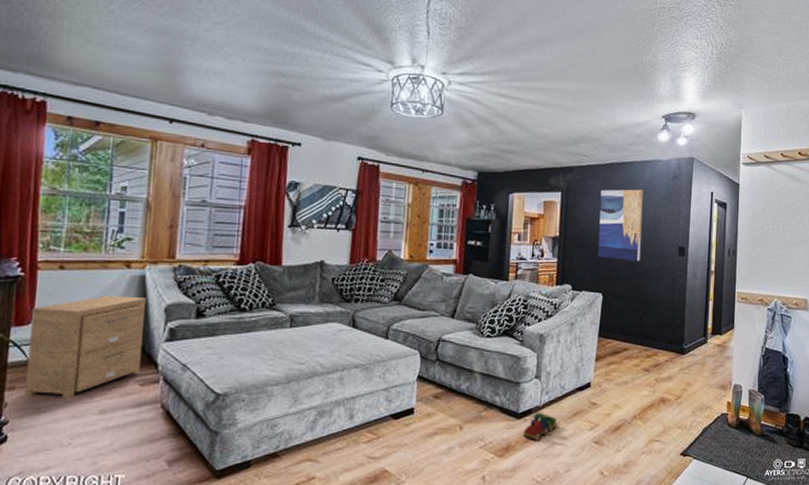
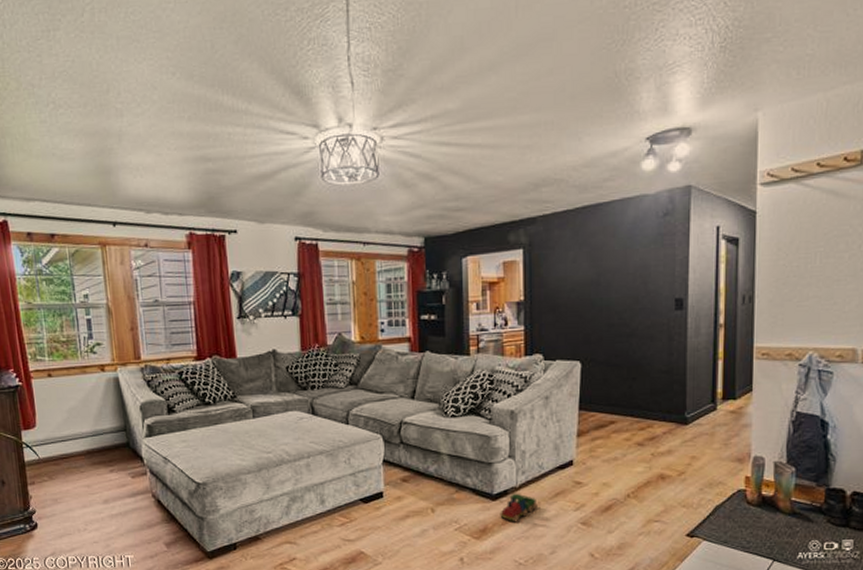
side table: present [25,295,147,399] -> none [33,397,129,491]
wall art: present [597,189,644,261] -> none [571,234,626,321]

